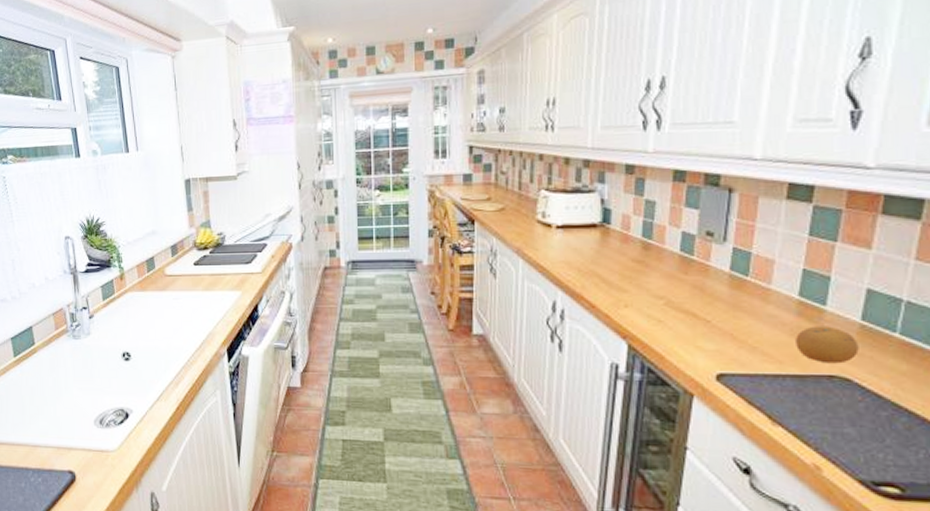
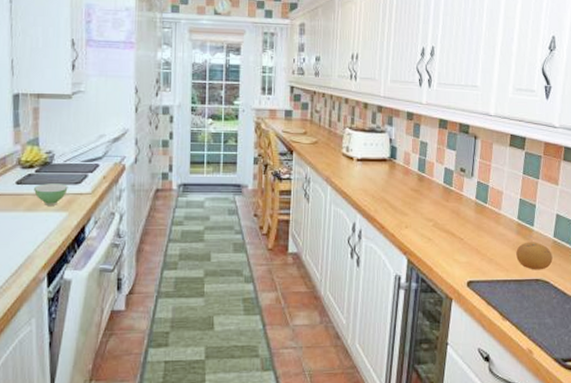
bowl: none [210,264,240,285] -> present [34,183,68,205]

